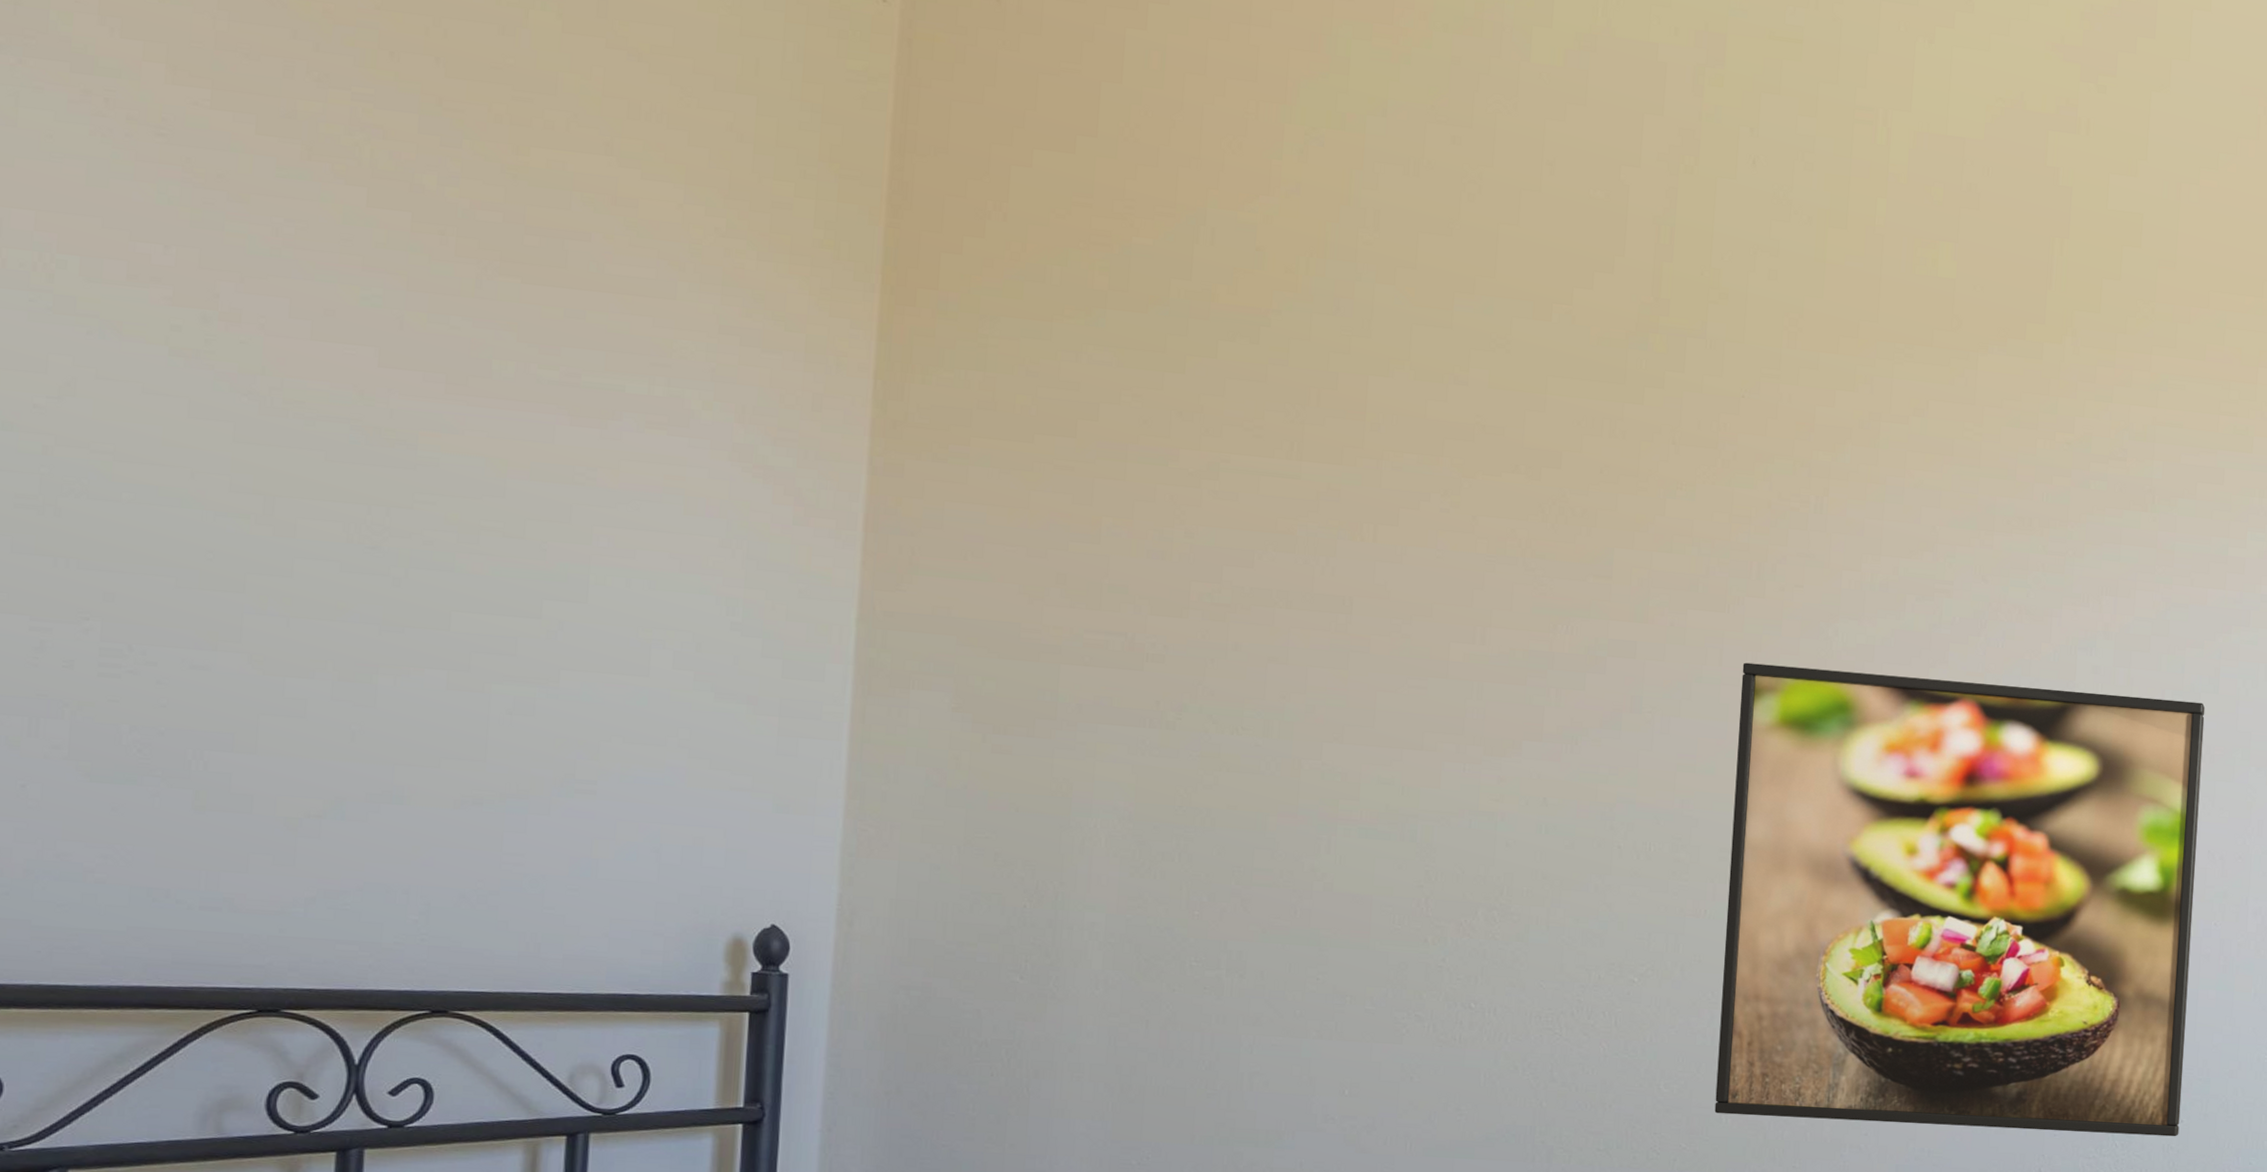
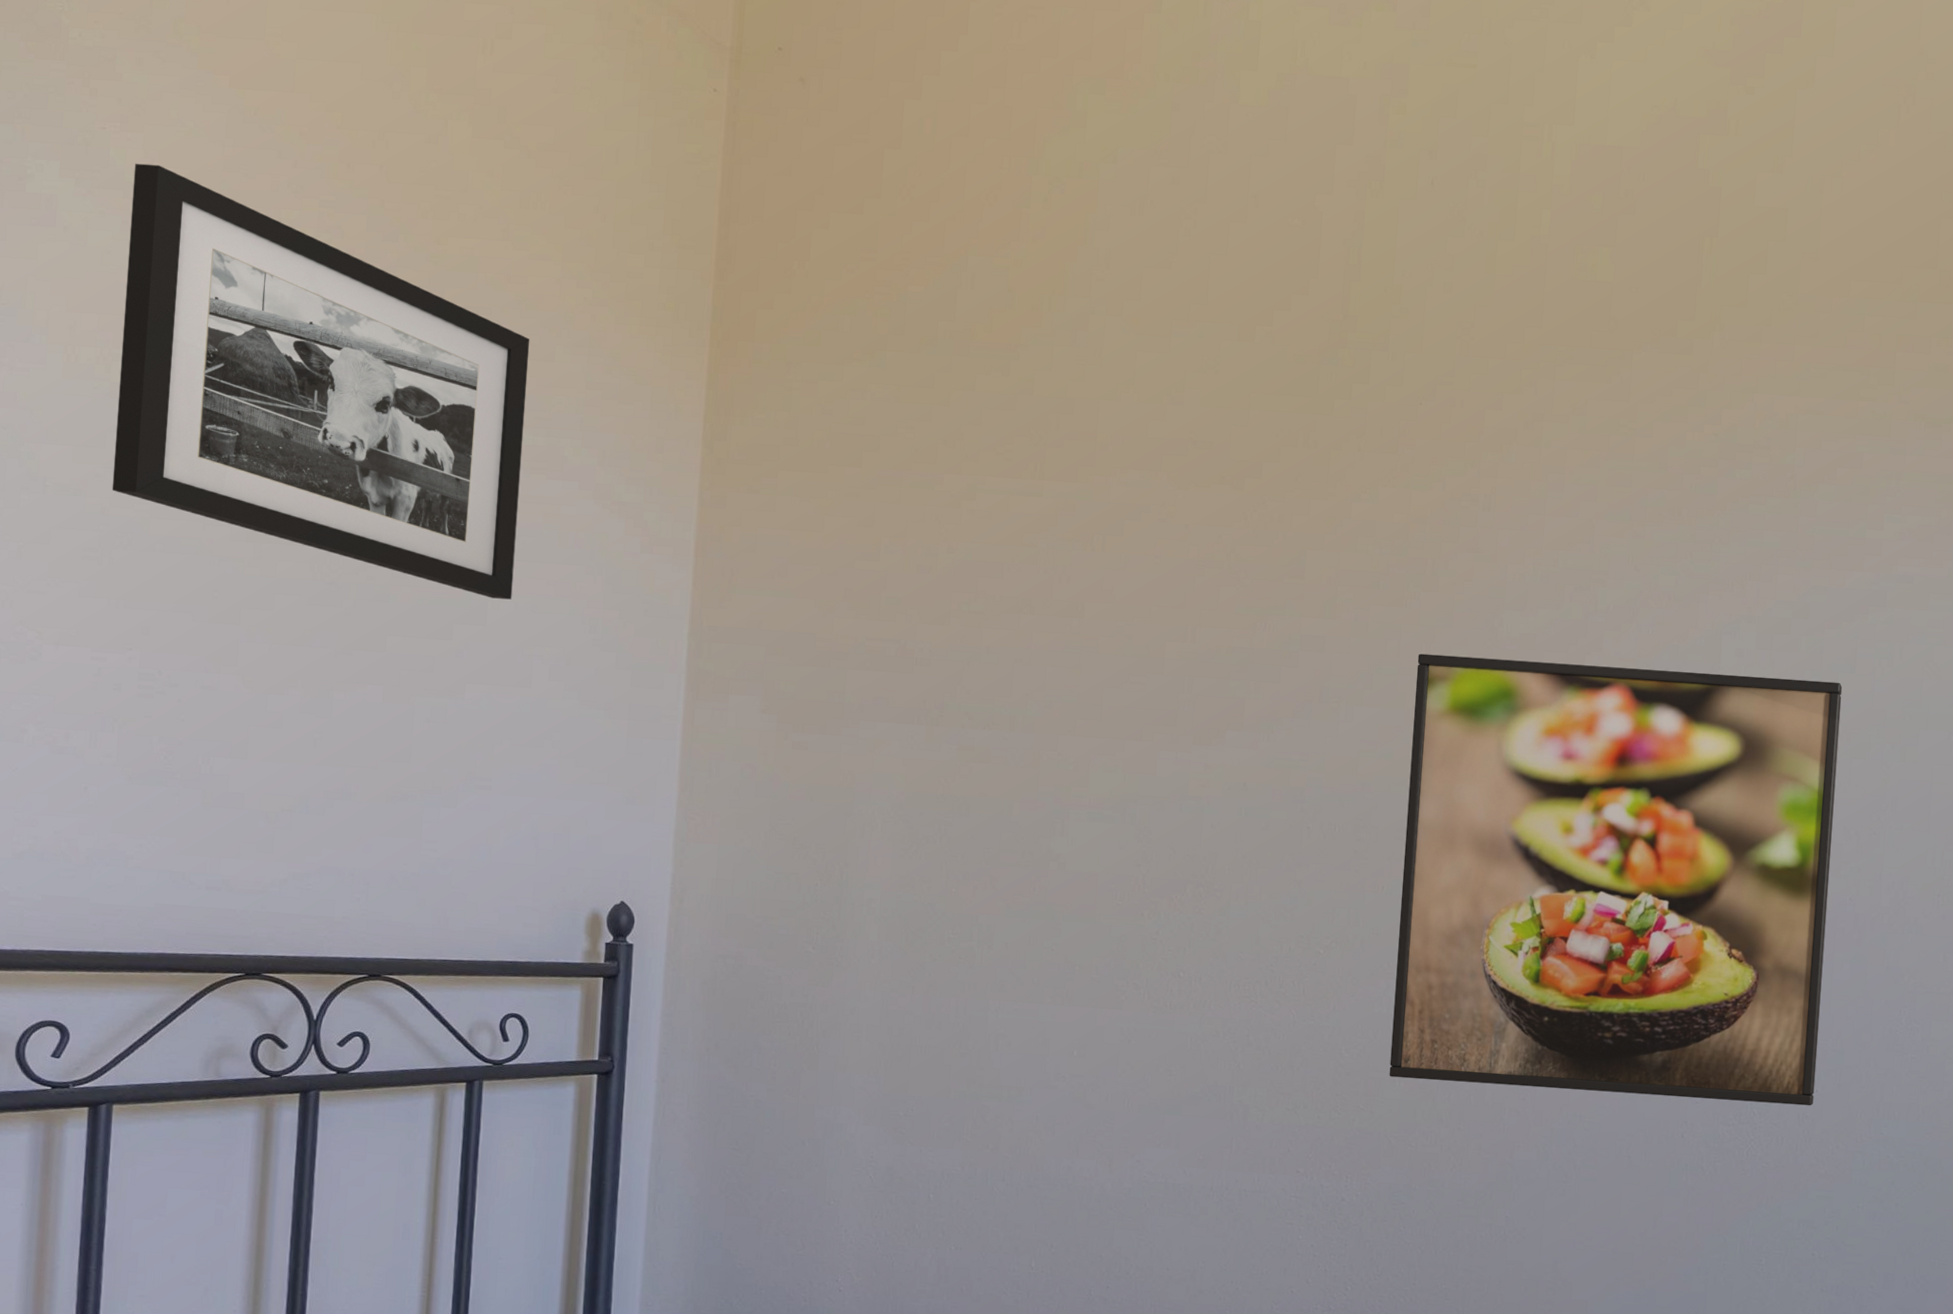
picture frame: none [57,31,644,574] -> present [112,163,530,600]

